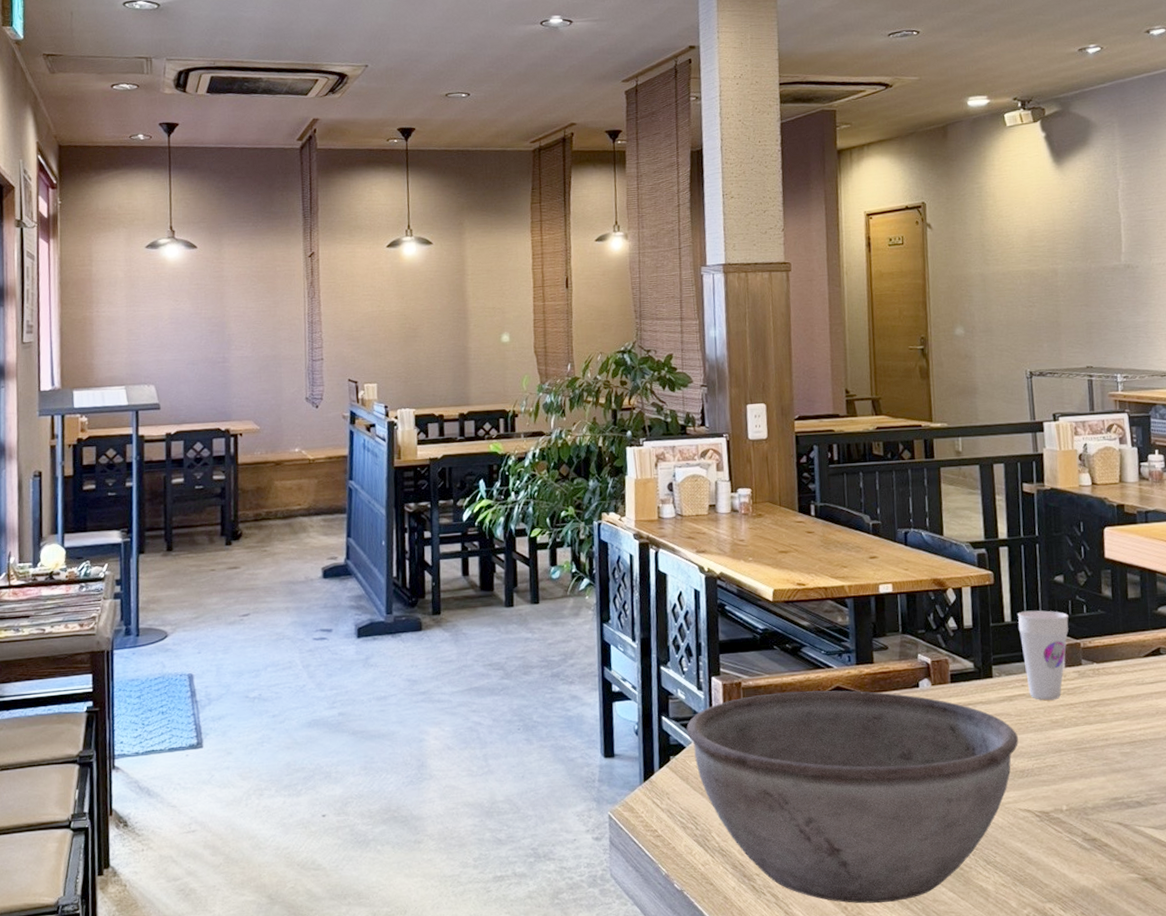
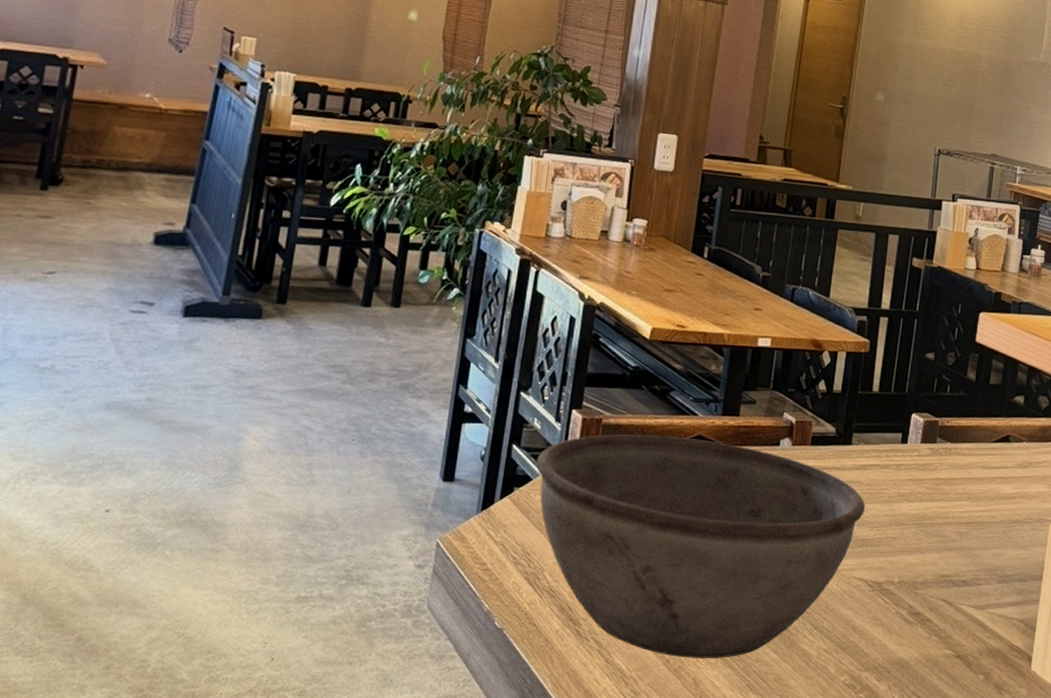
cup: present [1018,610,1069,701] -> none [883,383,933,474]

